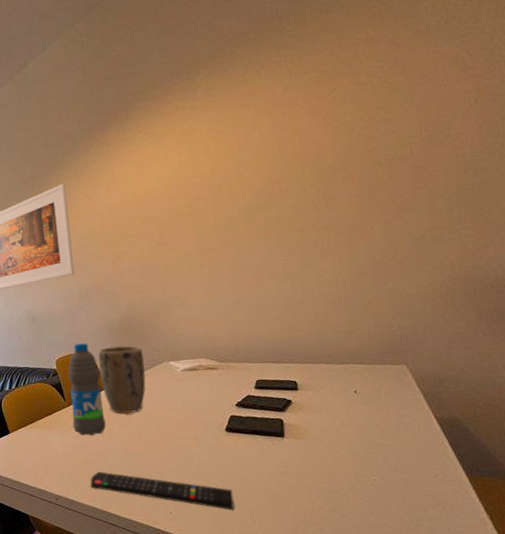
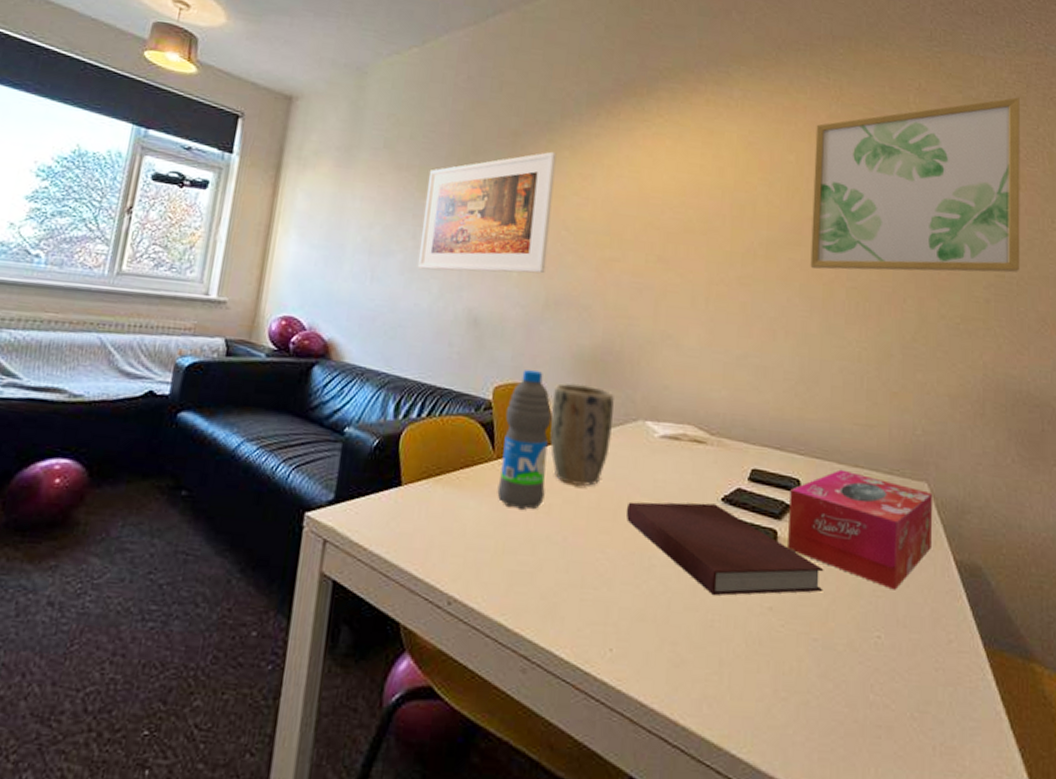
remote control: present [90,472,234,510] -> none [504,568,700,657]
notebook: none [165,409,326,470] -> present [626,501,824,596]
wall art: none [274,16,481,220] -> present [810,97,1020,273]
tissue box: none [289,367,414,446] -> present [788,469,932,590]

